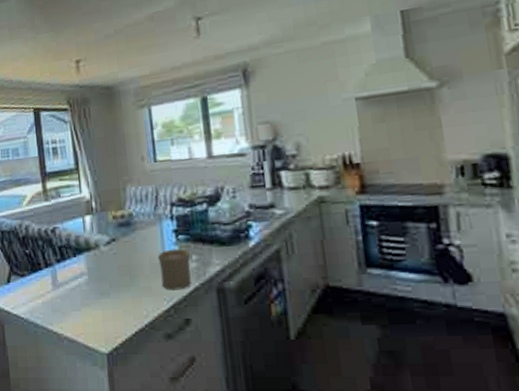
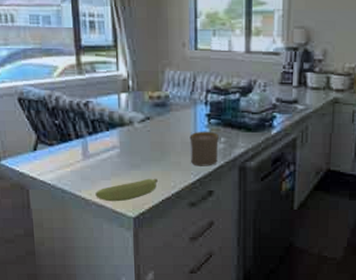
banana: none [66,307,129,336] -> present [95,178,158,202]

